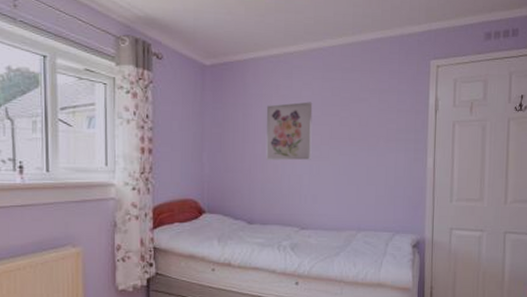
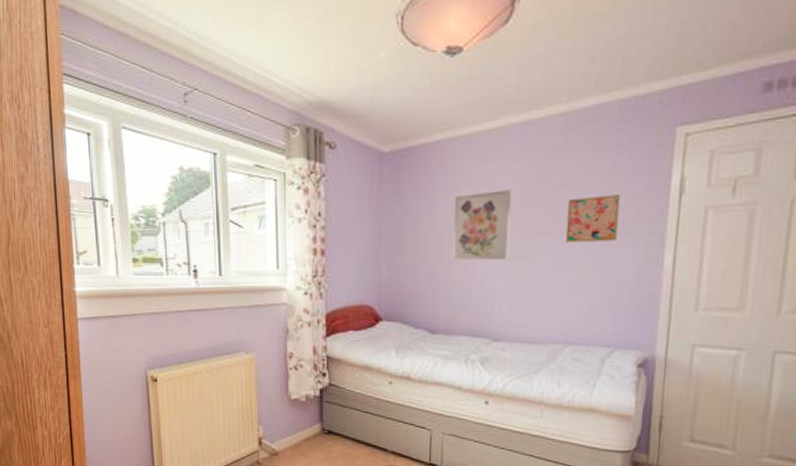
wall art: none [355,109,394,147] -> present [565,195,621,243]

